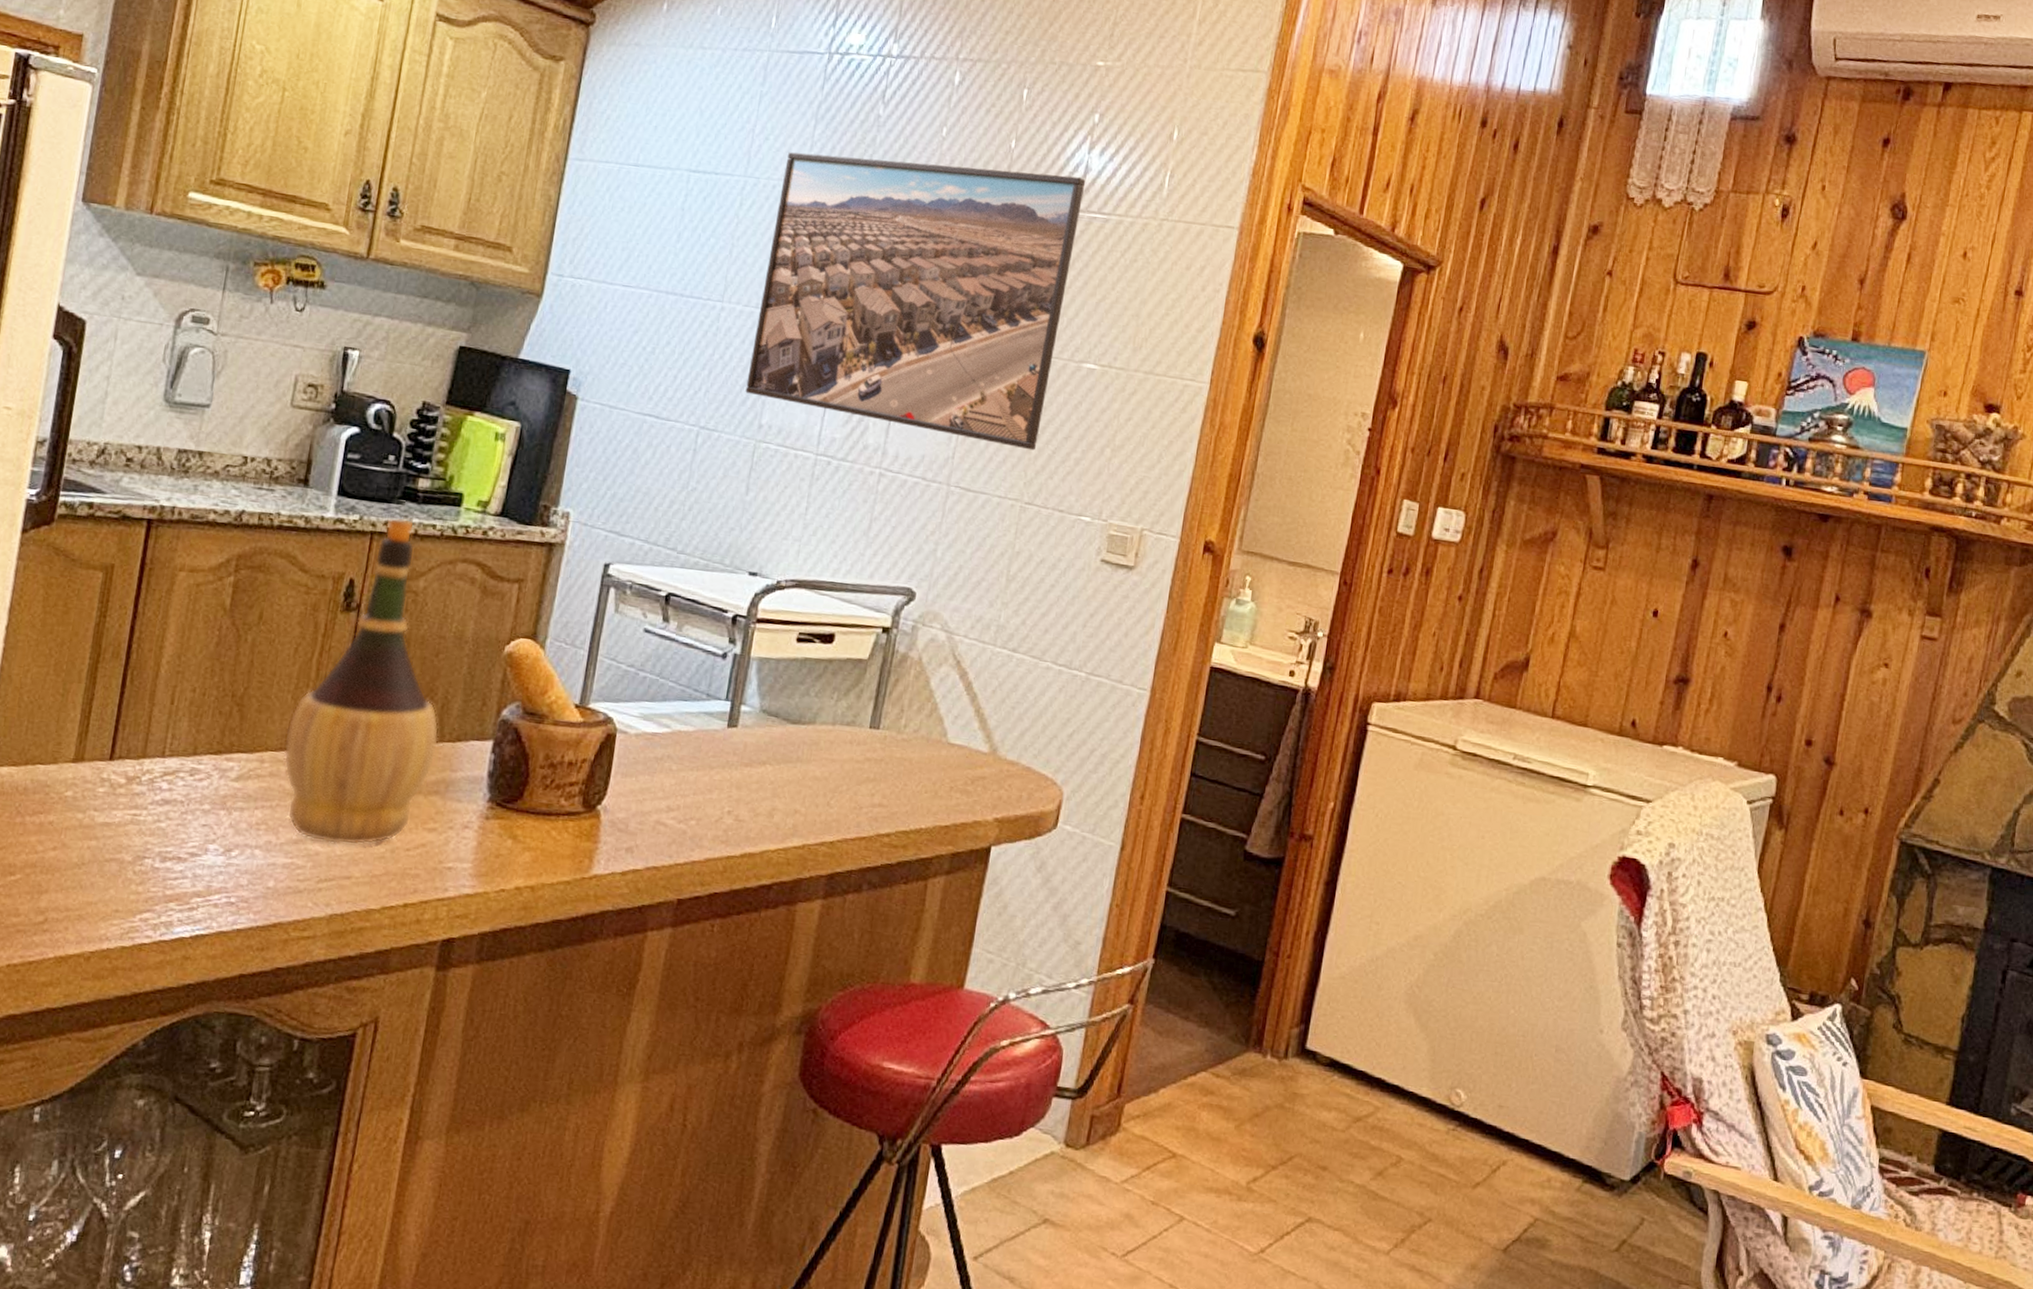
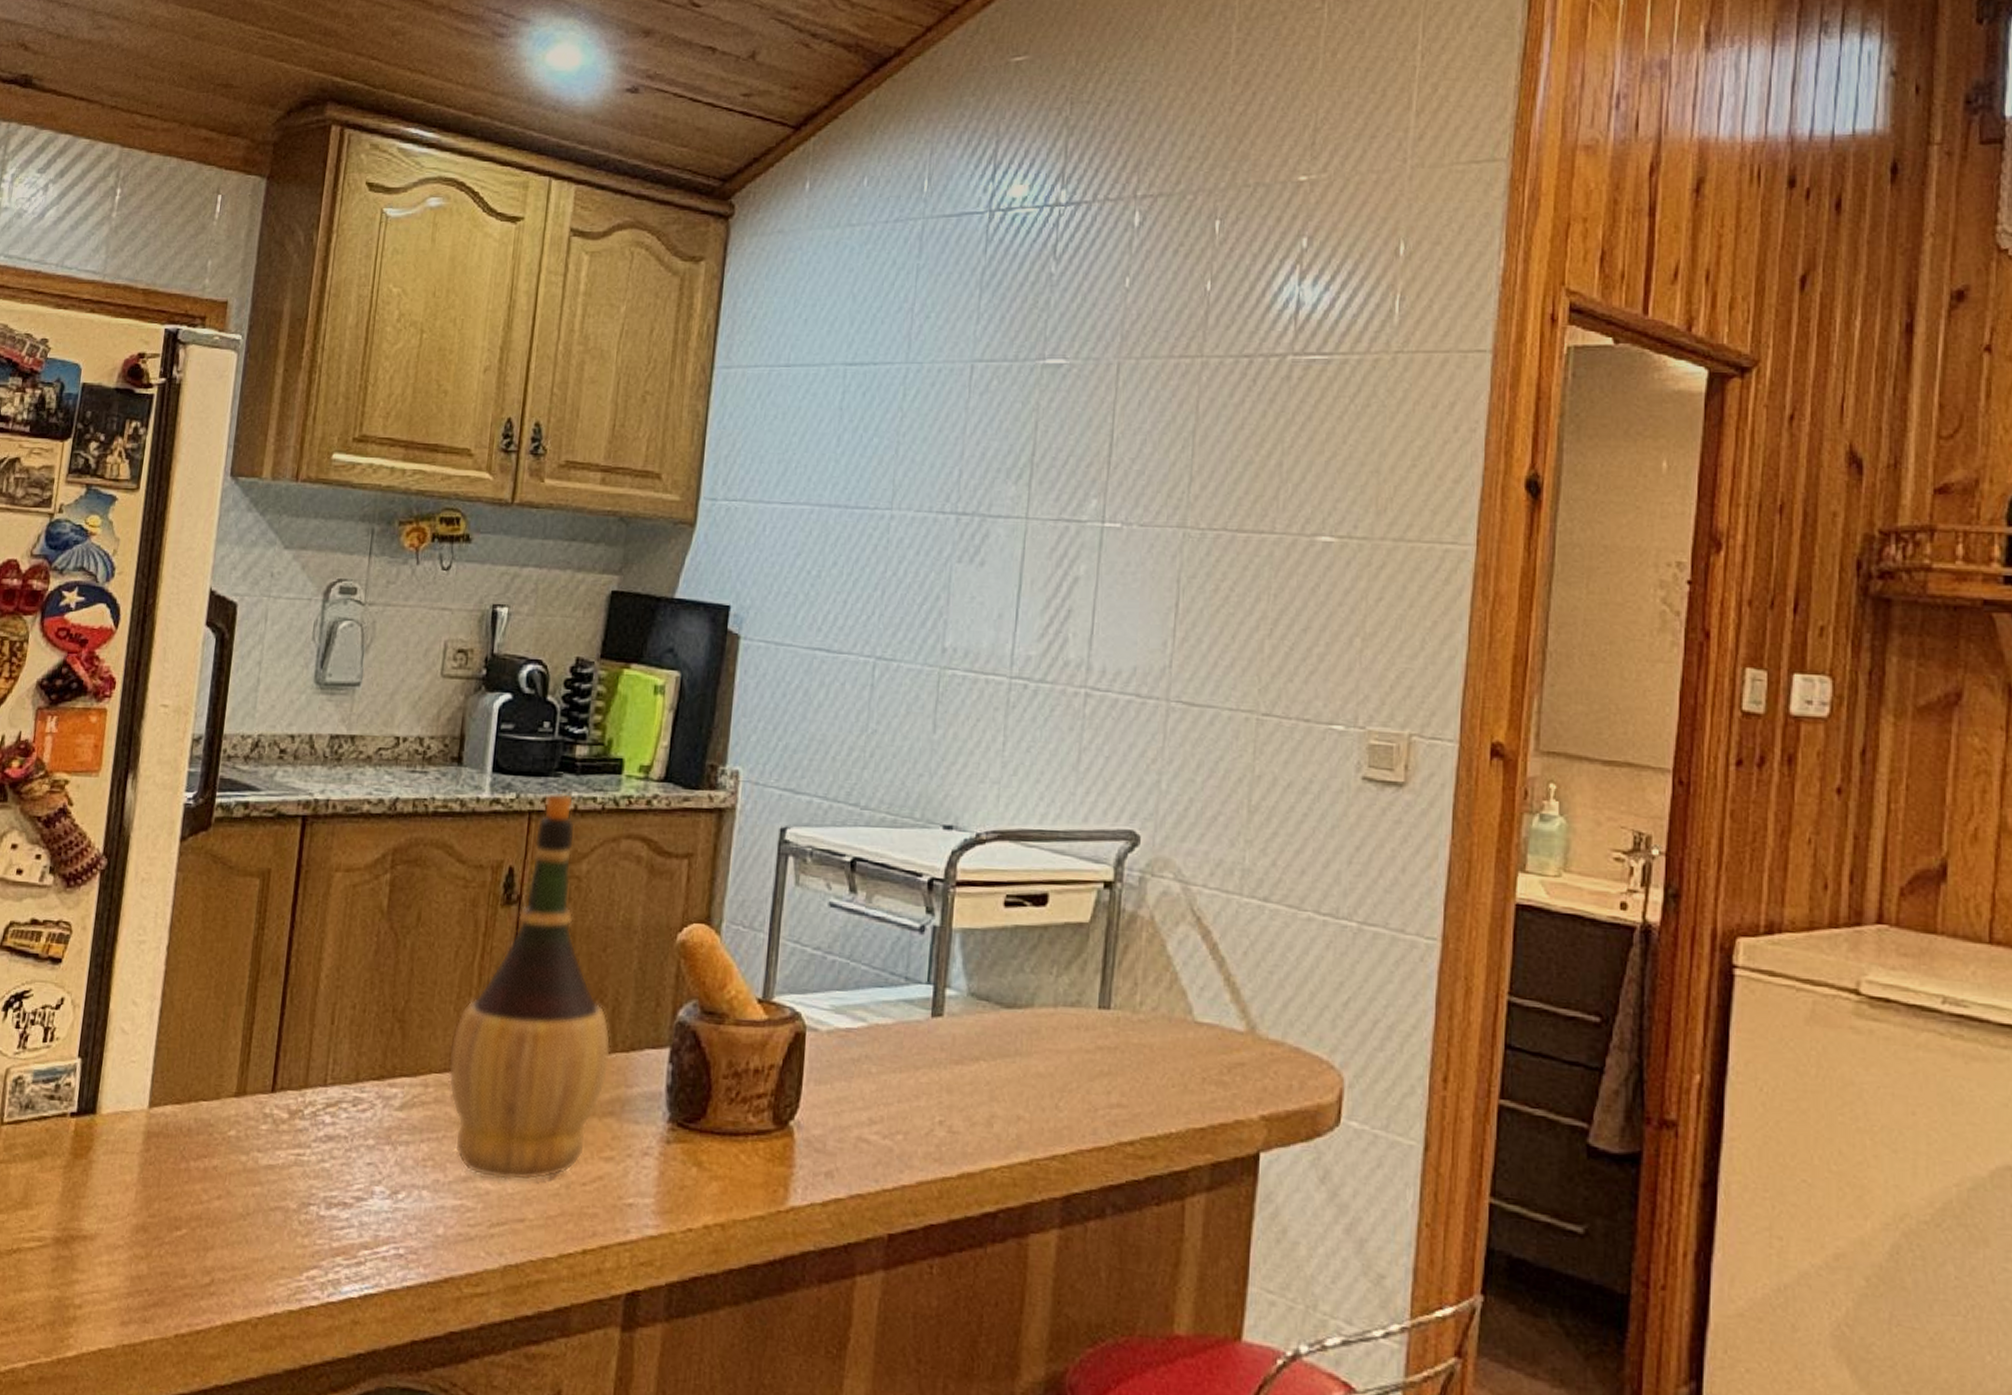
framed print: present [745,152,1086,451] -> none [924,315,1299,649]

